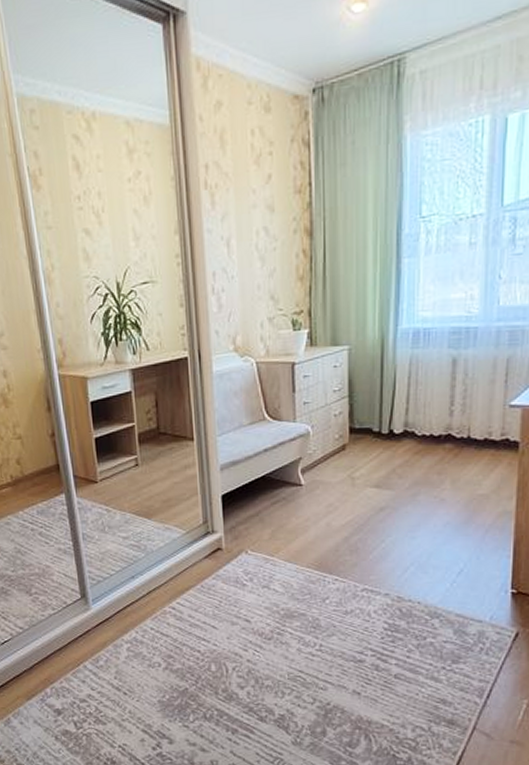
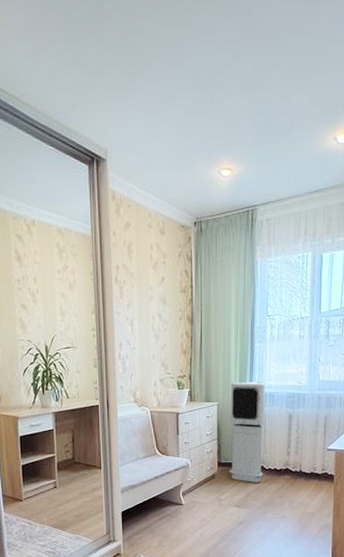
air purifier: none [366,314,418,455] -> present [230,382,266,483]

